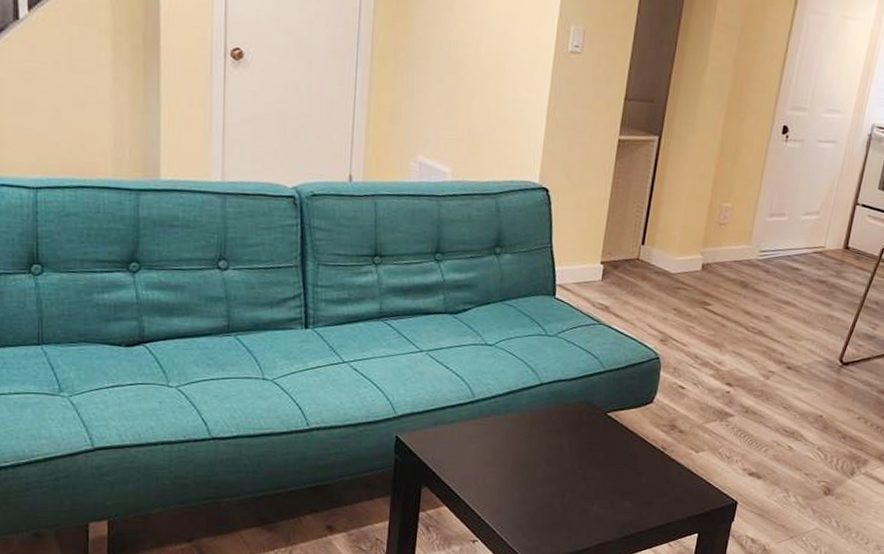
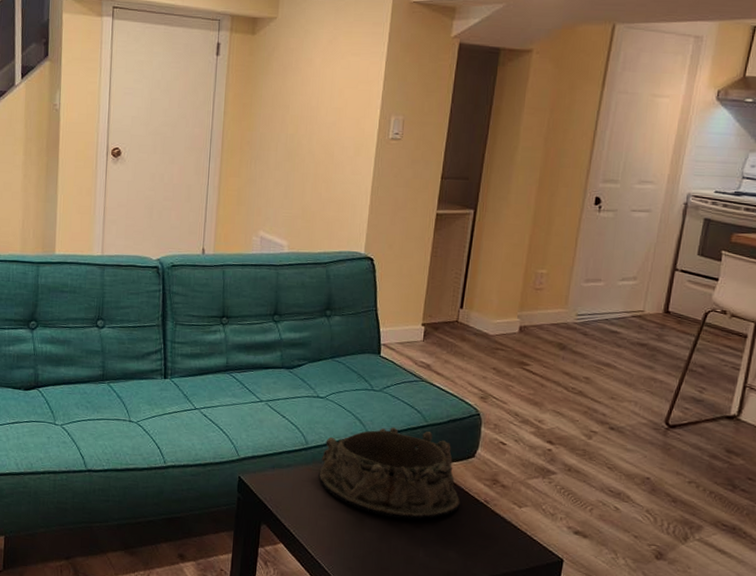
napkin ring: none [486,375,637,471] -> present [318,427,460,519]

